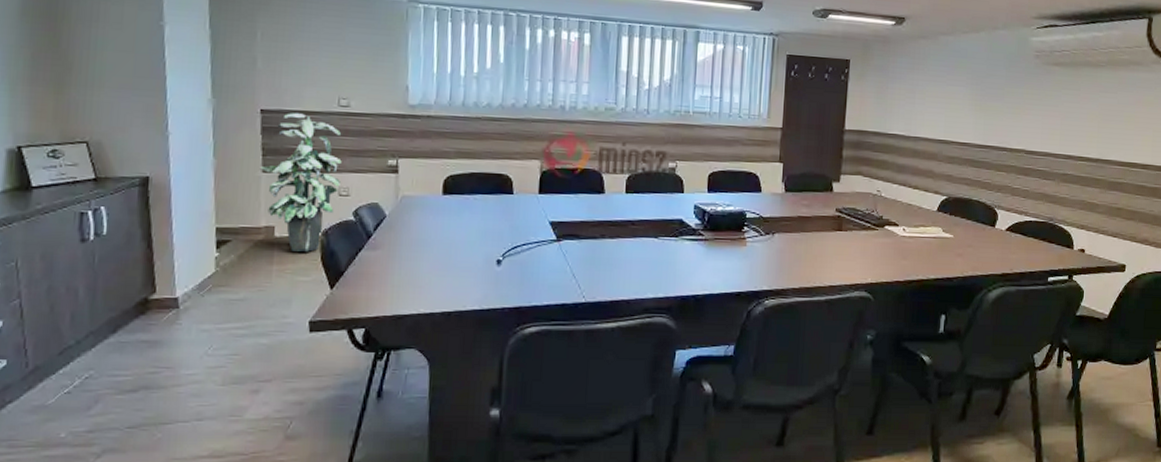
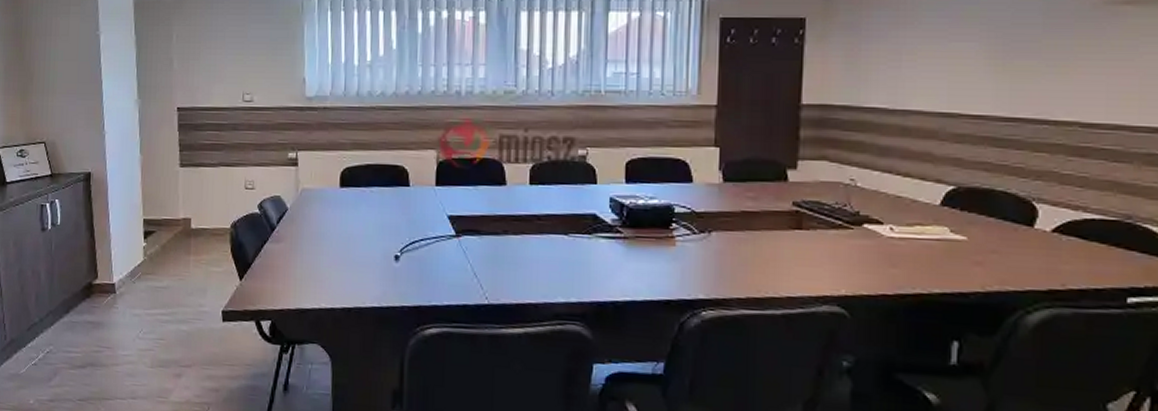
indoor plant: present [261,113,342,252] -> none [179,109,247,243]

